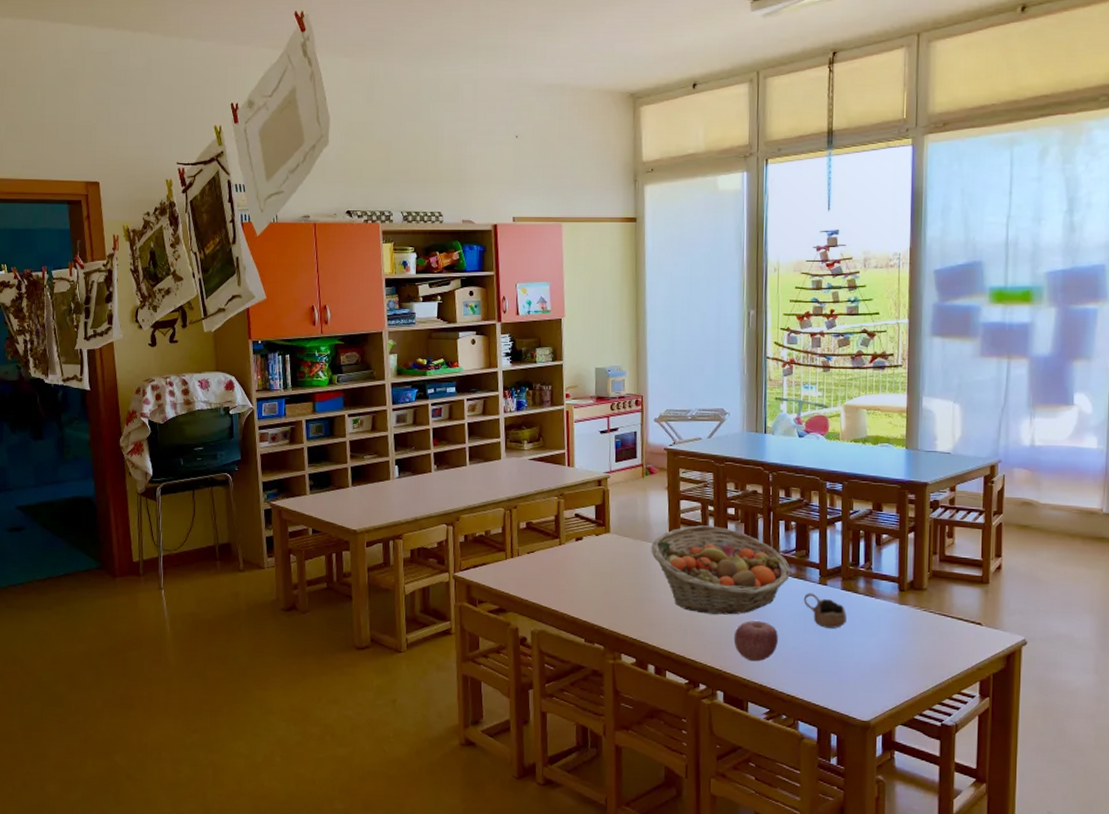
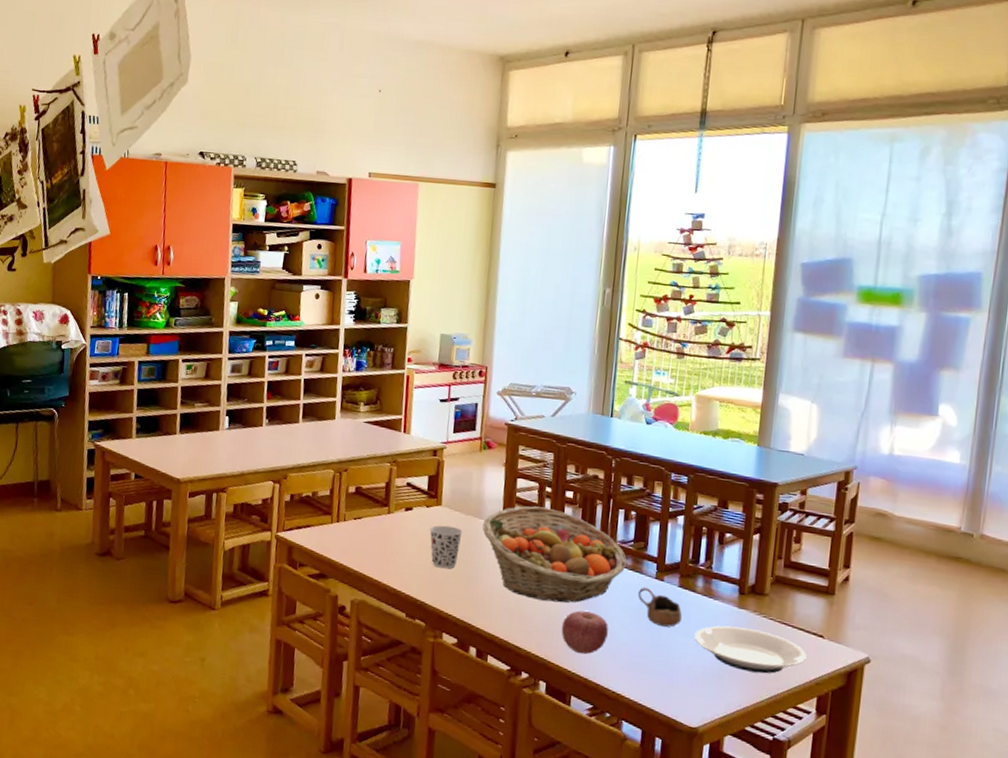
cup: none [600,551,632,593] -> present [429,525,463,569]
plate: none [860,622,967,664] -> present [694,625,807,674]

